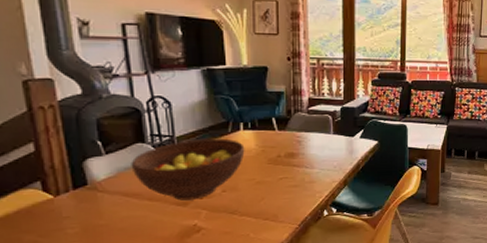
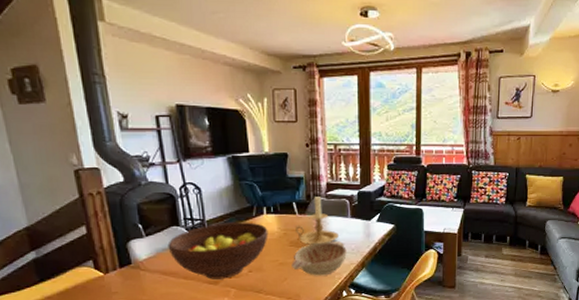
decorative bowl: none [269,158,328,195] -> present [291,241,347,276]
candle holder: none [274,109,320,162] -> present [295,194,339,245]

